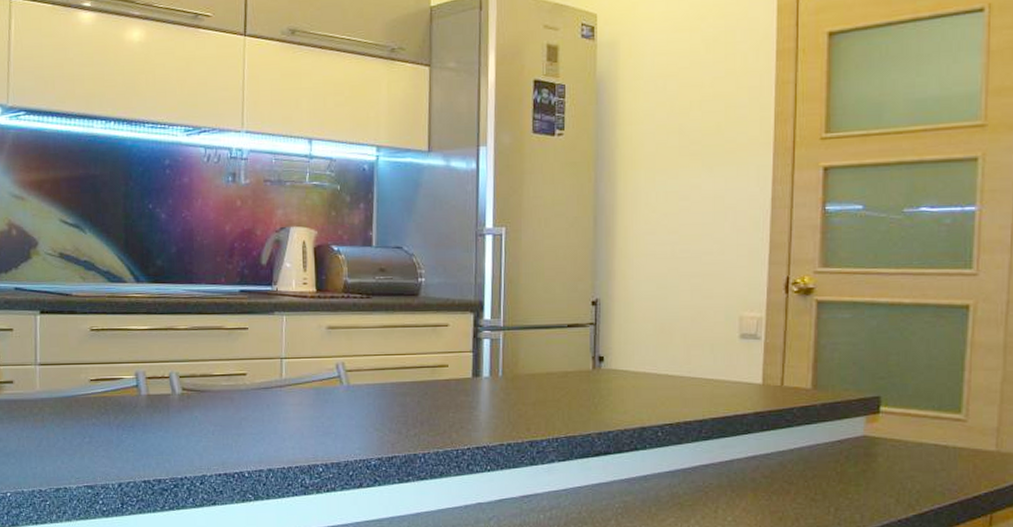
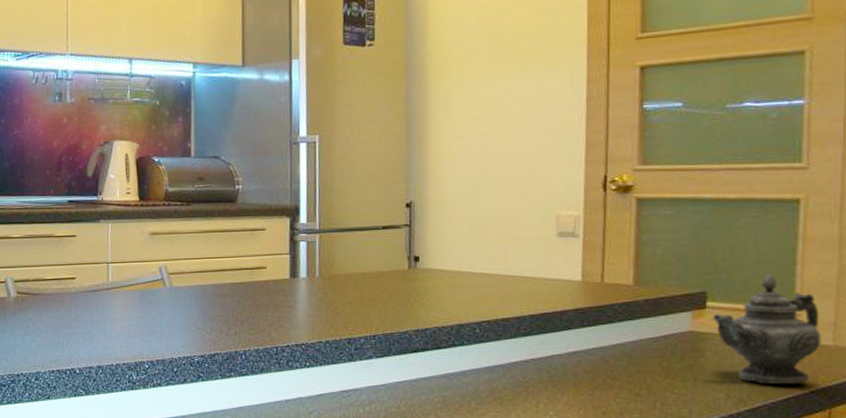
teapot: none [886,379,985,489] -> present [713,273,822,384]

